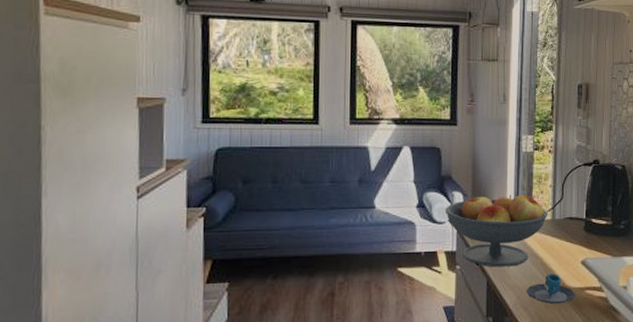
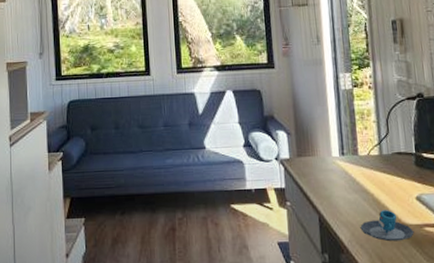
fruit bowl: present [446,194,548,268] -> none [271,131,375,204]

